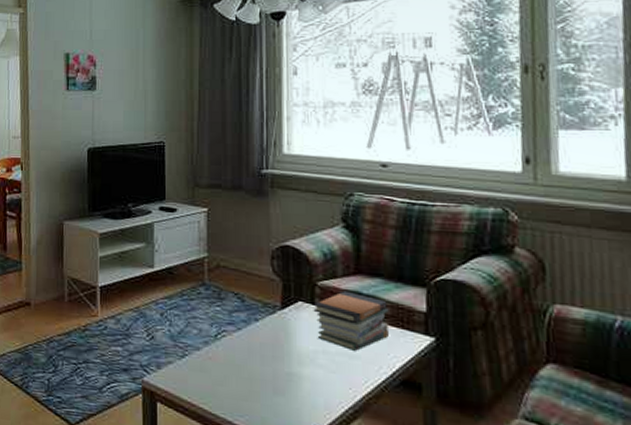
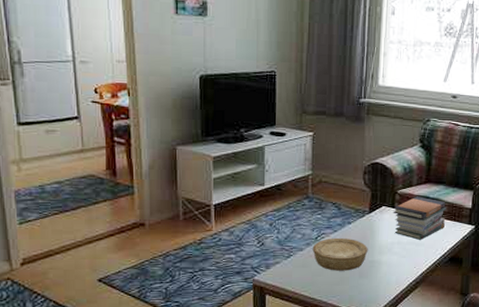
bowl: none [211,337,283,383] -> present [312,237,368,271]

